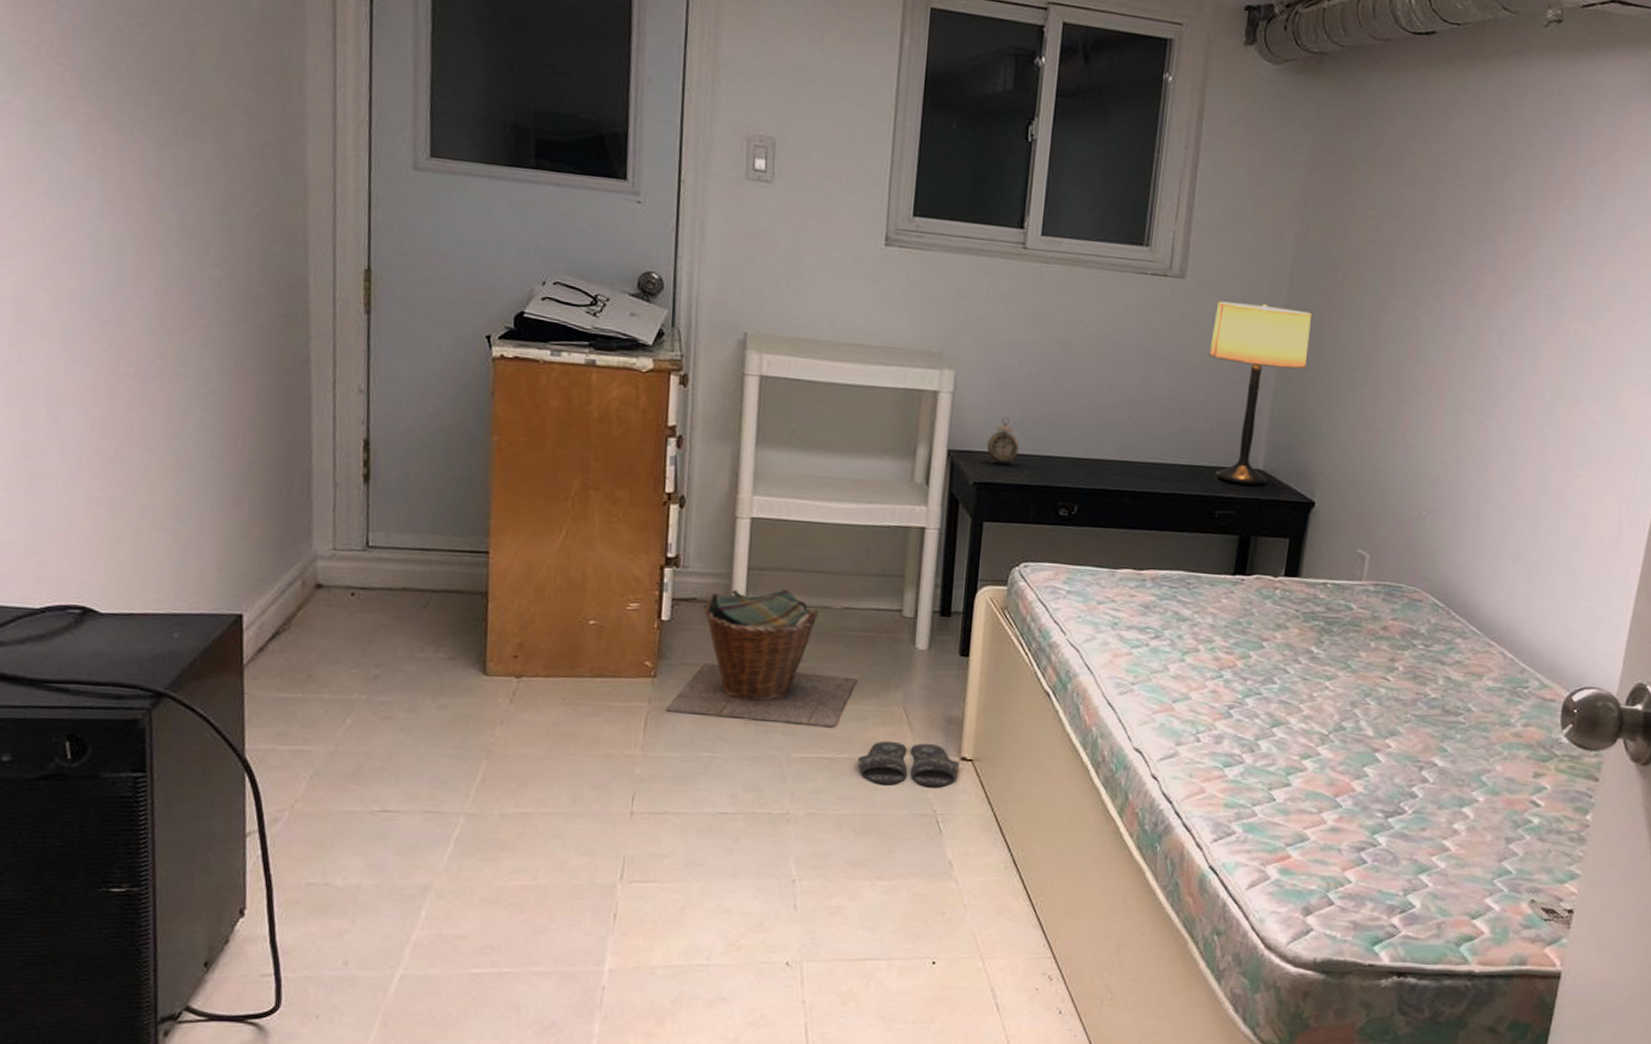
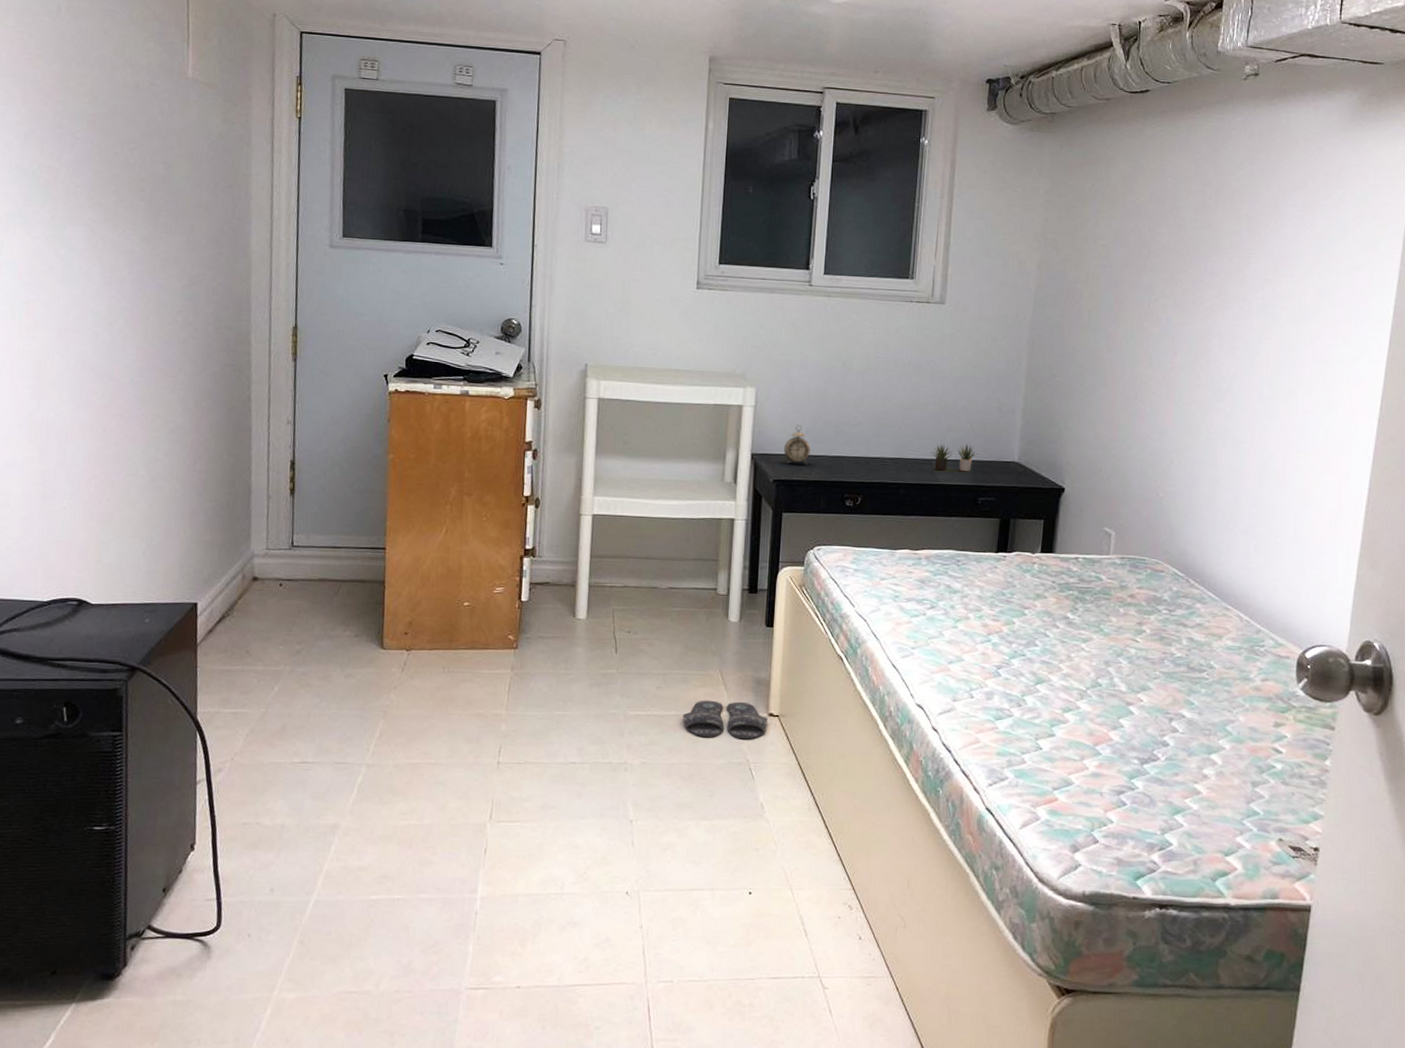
laundry basket: present [665,588,857,727] -> none [525,573,681,688]
succulent plant: none [1161,446,1217,480] -> present [930,444,978,472]
table lamp: present [1209,301,1312,485] -> none [968,321,1054,475]

